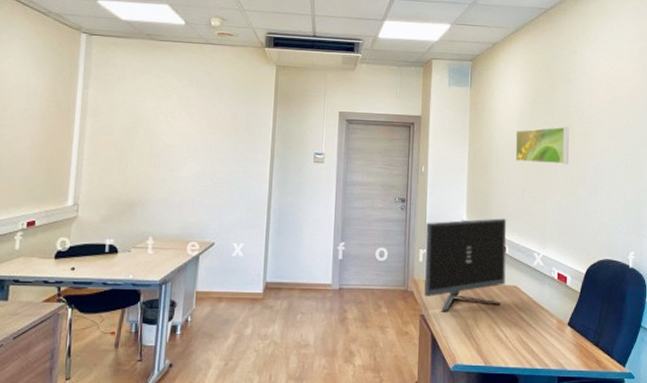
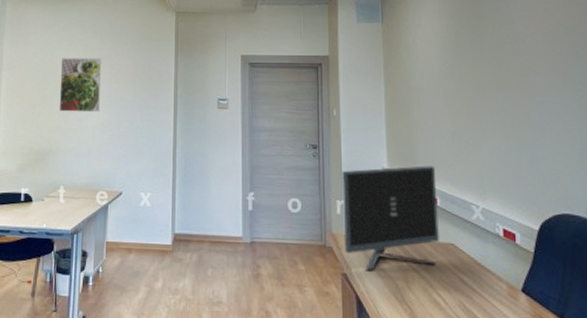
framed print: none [149,106,197,163] -> present [59,58,101,113]
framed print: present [515,126,569,165] -> none [438,60,505,104]

